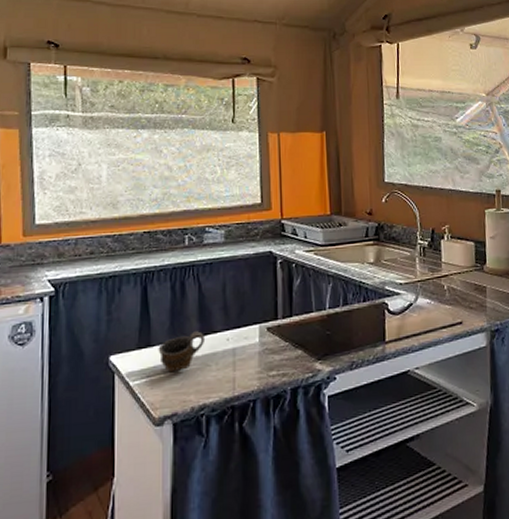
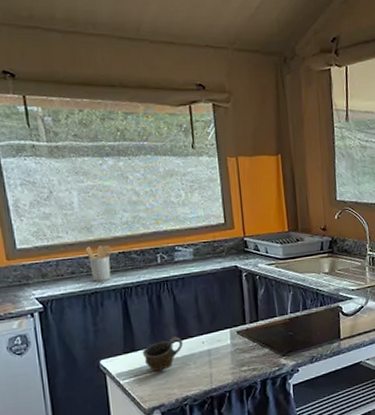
utensil holder: none [108,223,138,264] -> present [85,245,113,282]

